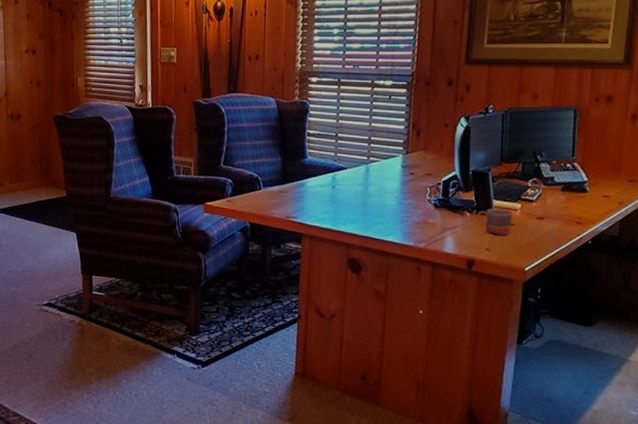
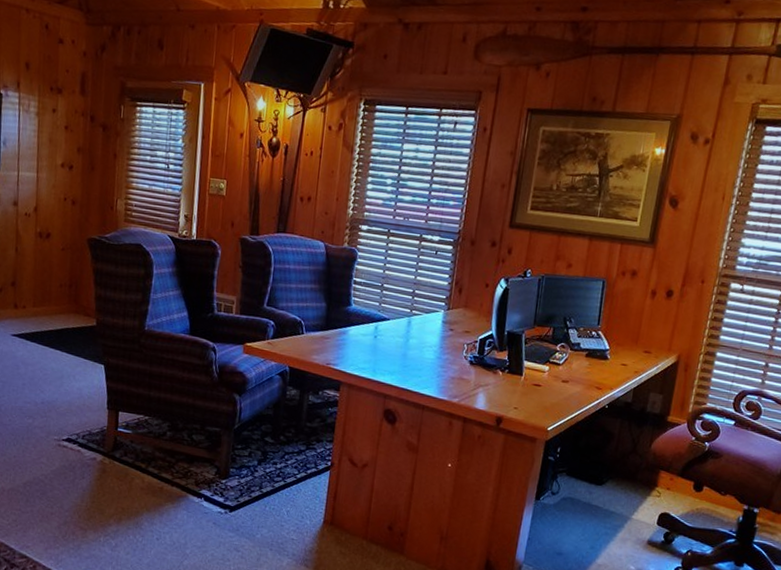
mug: present [476,208,513,236] -> none [507,369,541,396]

